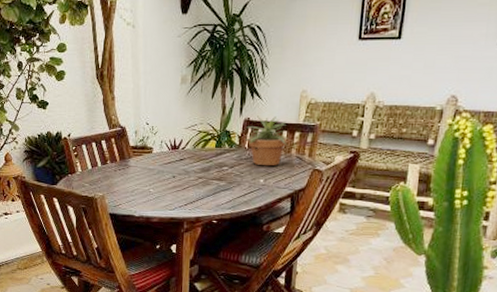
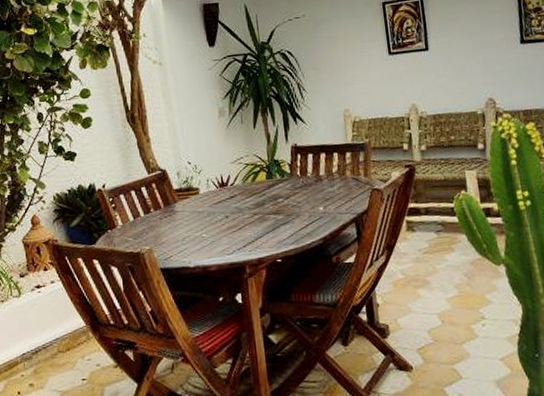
potted plant: present [245,115,293,166] -> none [295,139,345,193]

